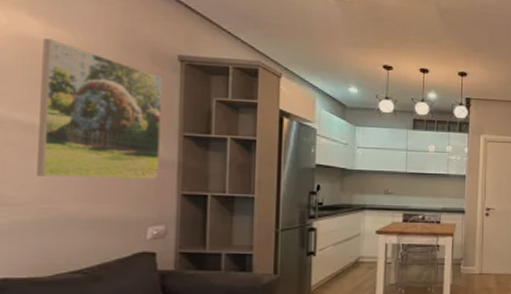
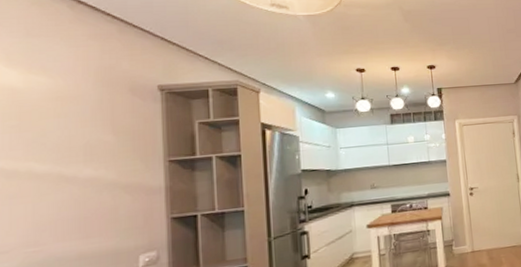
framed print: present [37,38,164,179] -> none [22,86,147,221]

